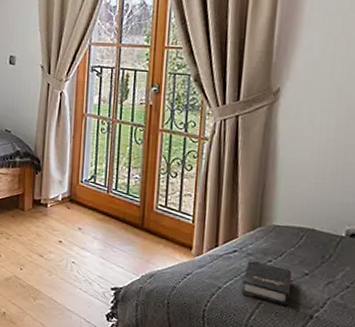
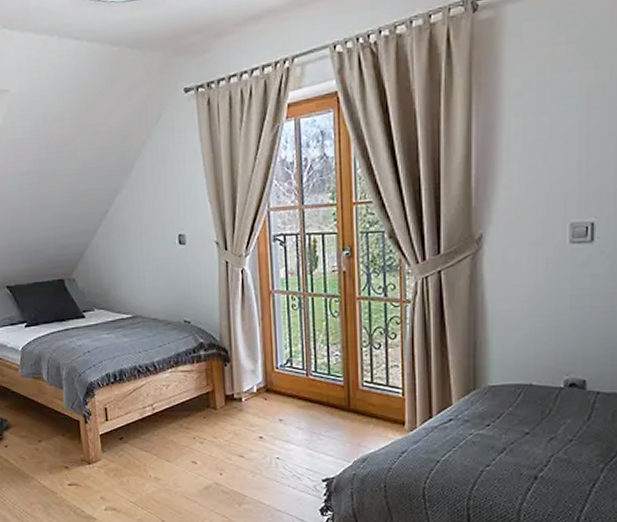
hardback book: present [241,259,292,307] -> none [461,426,513,471]

